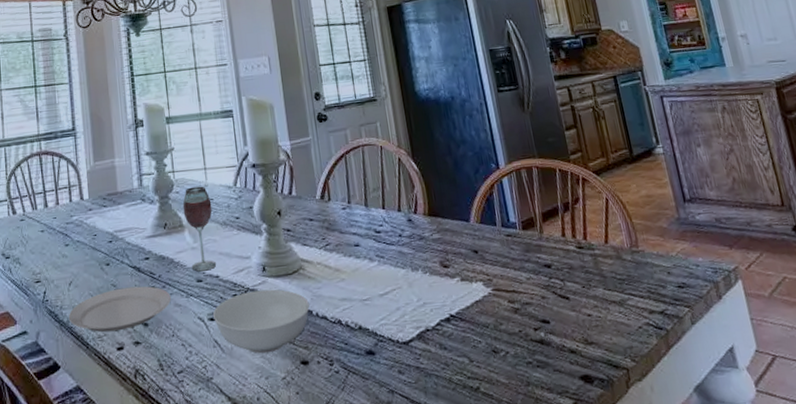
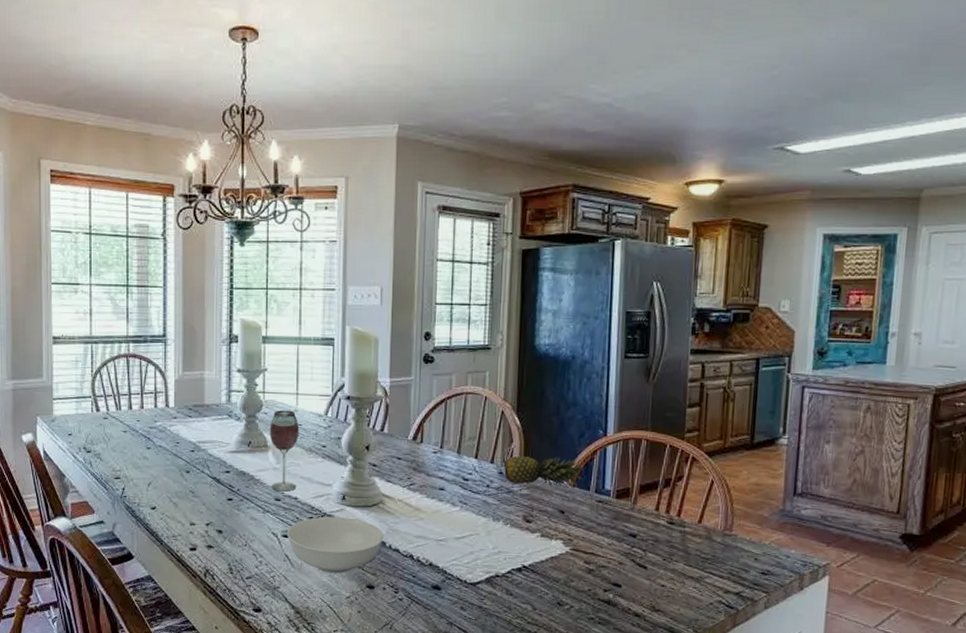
plate: present [68,286,171,333] -> none [145,495,247,534]
fruit: none [410,194,487,230] -> present [503,456,583,488]

